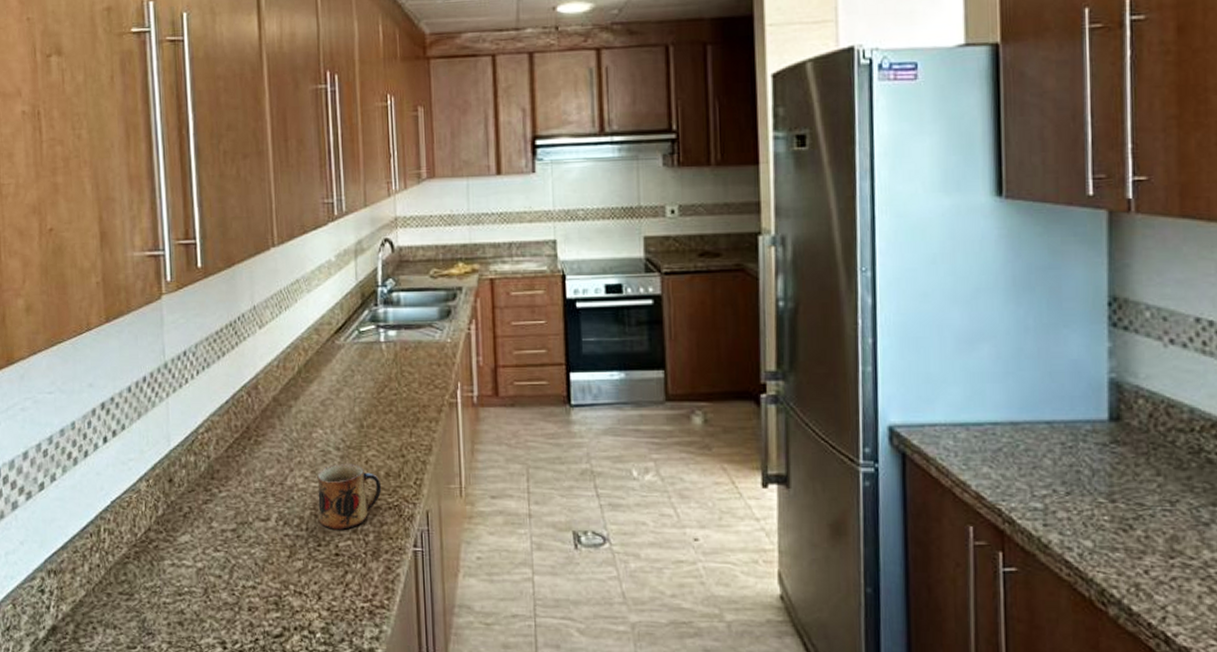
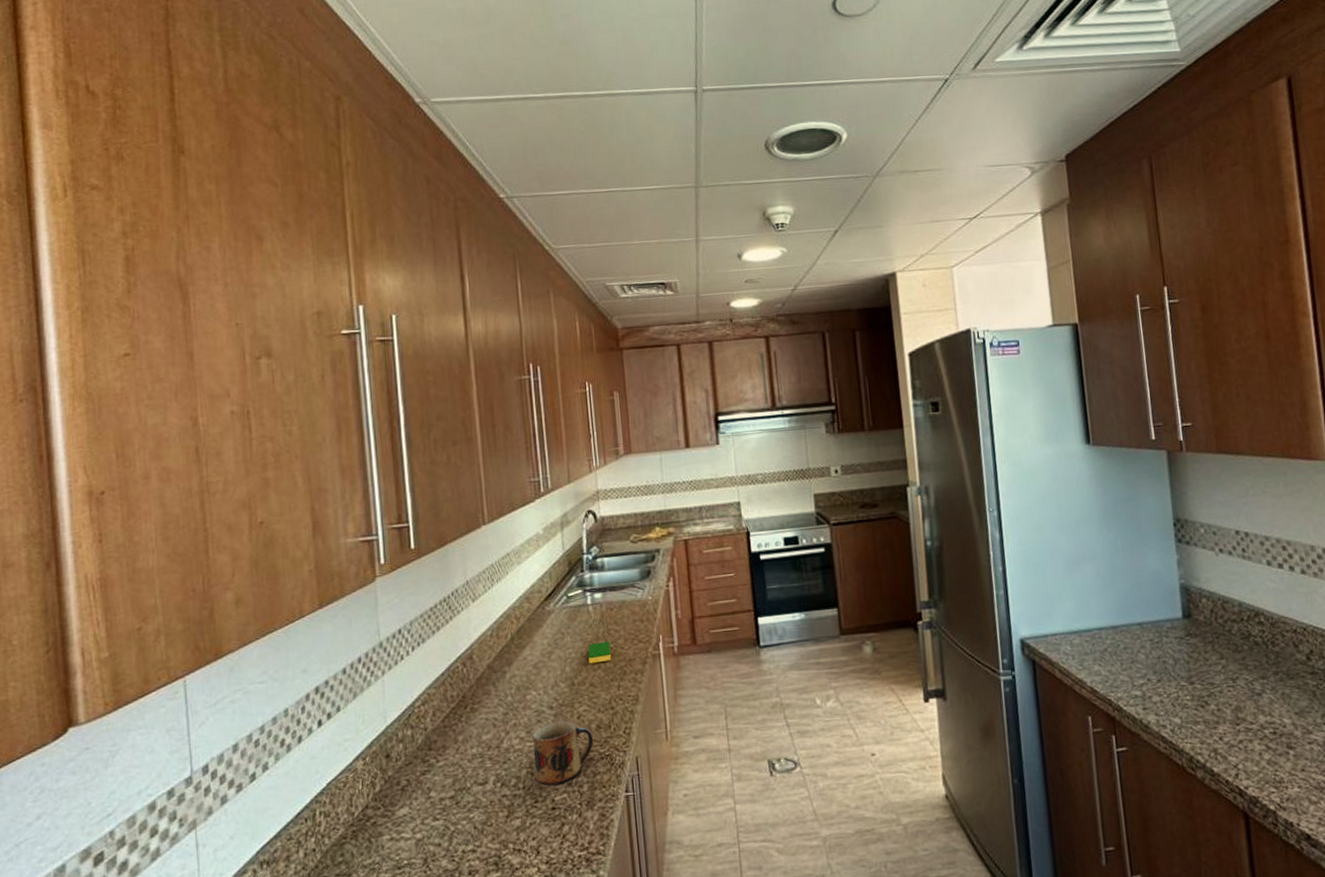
dish sponge: none [379,383,405,406] -> present [588,641,612,664]

